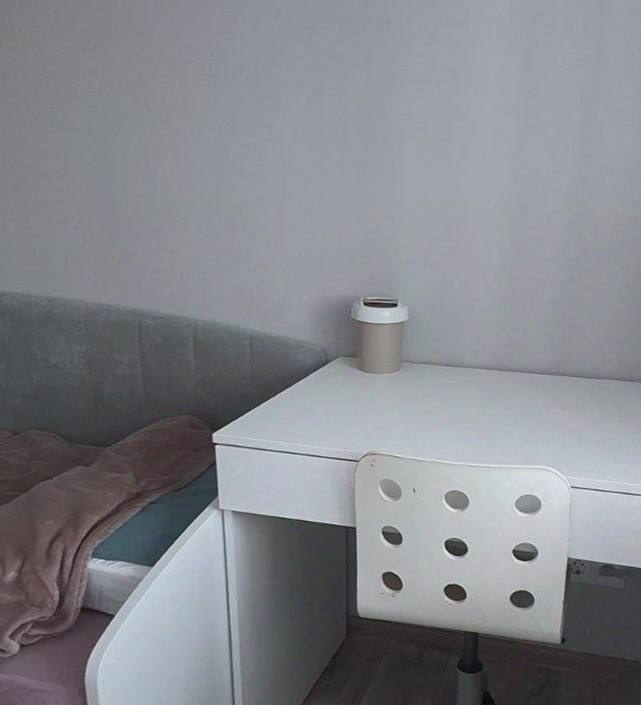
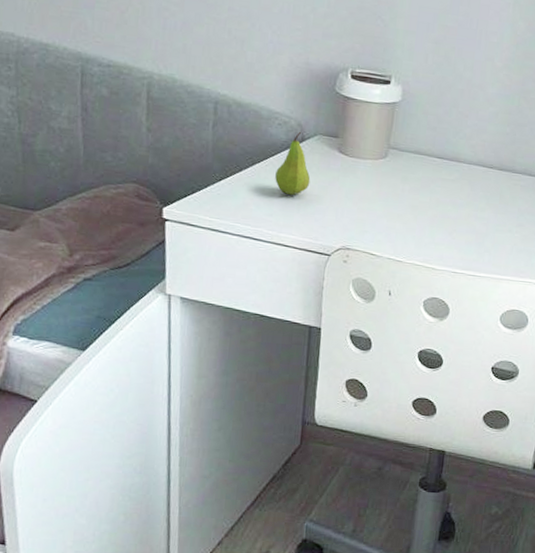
fruit: none [306,356,336,411] -> present [275,132,311,195]

